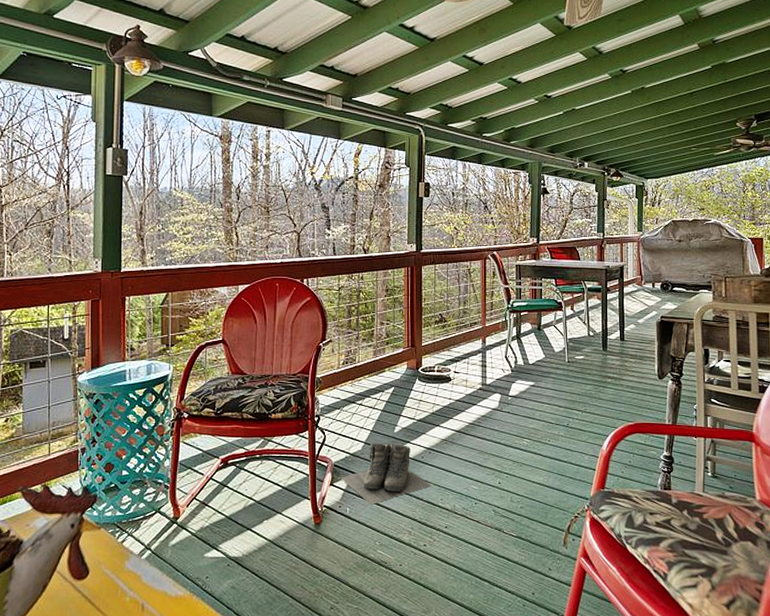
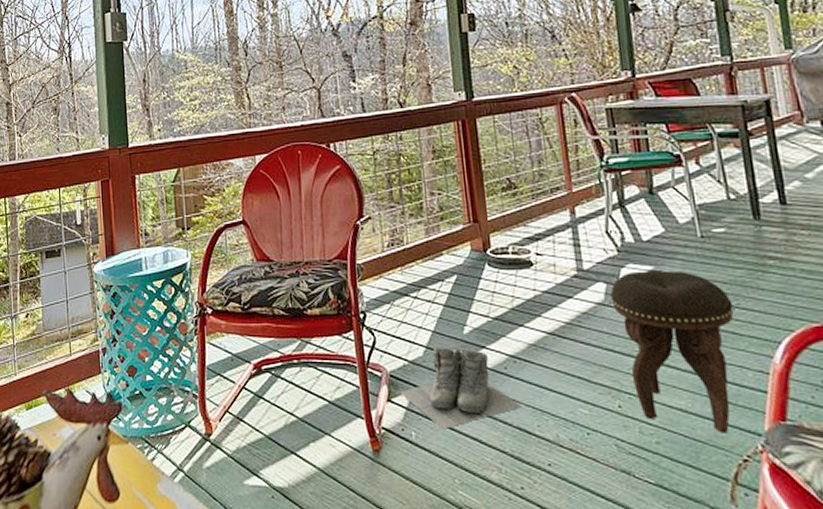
footstool: none [503,385,582,499] -> present [610,270,734,433]

